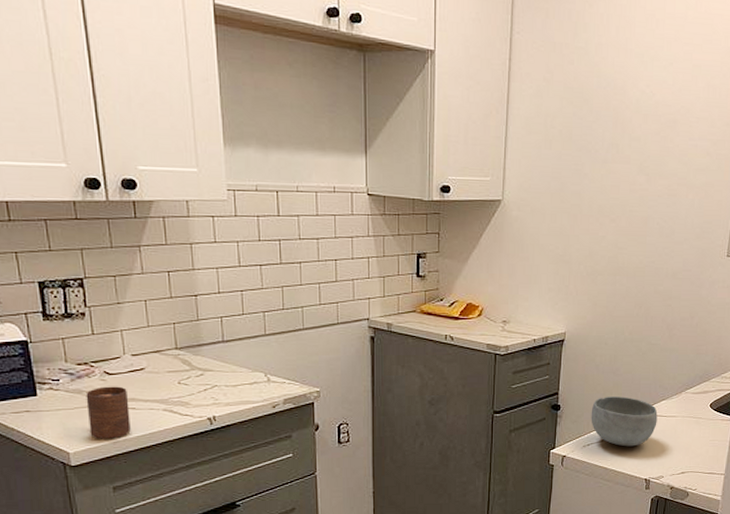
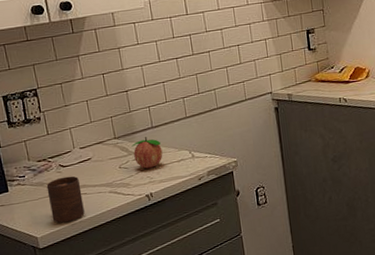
fruit: none [196,351,233,388] -> present [131,137,163,169]

